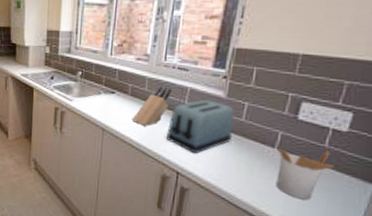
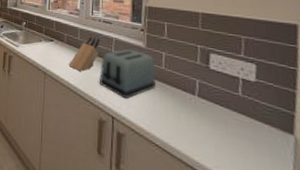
utensil holder: present [275,147,334,200] -> none [197,95,252,150]

